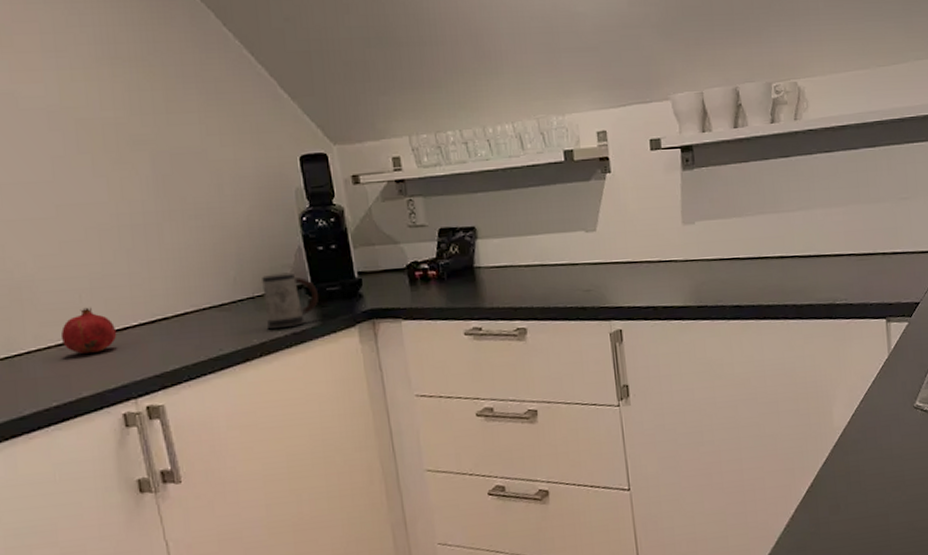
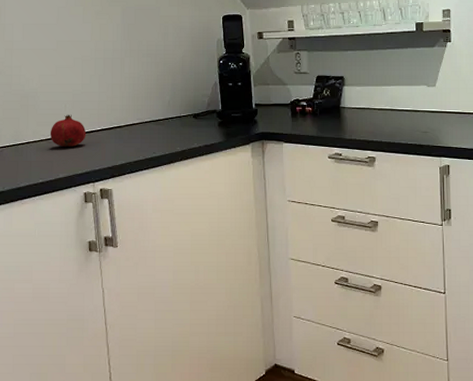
mug: present [262,272,319,330] -> none [187,100,226,141]

